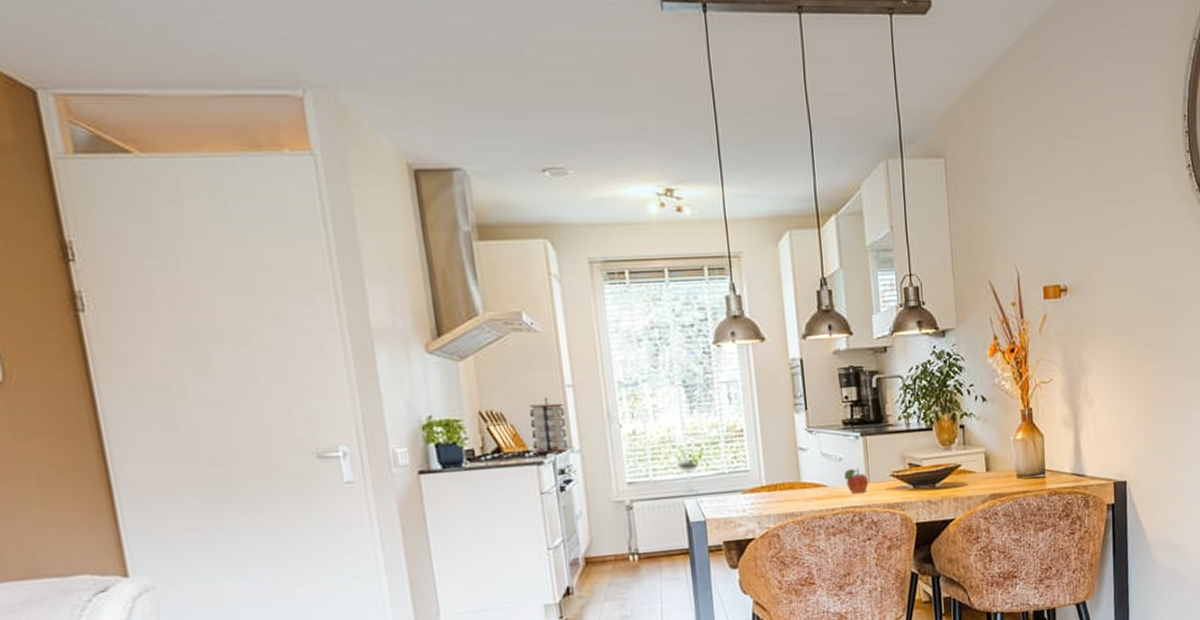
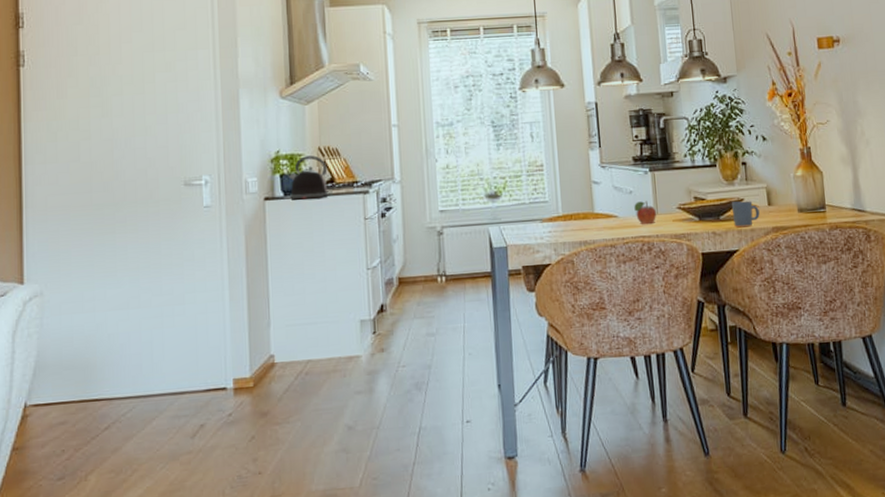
kettle: none [445,421,498,475] -> present [288,155,330,201]
spice rack: present [529,396,569,454] -> none [359,135,391,185]
mug: none [947,466,977,496] -> present [731,200,760,228]

